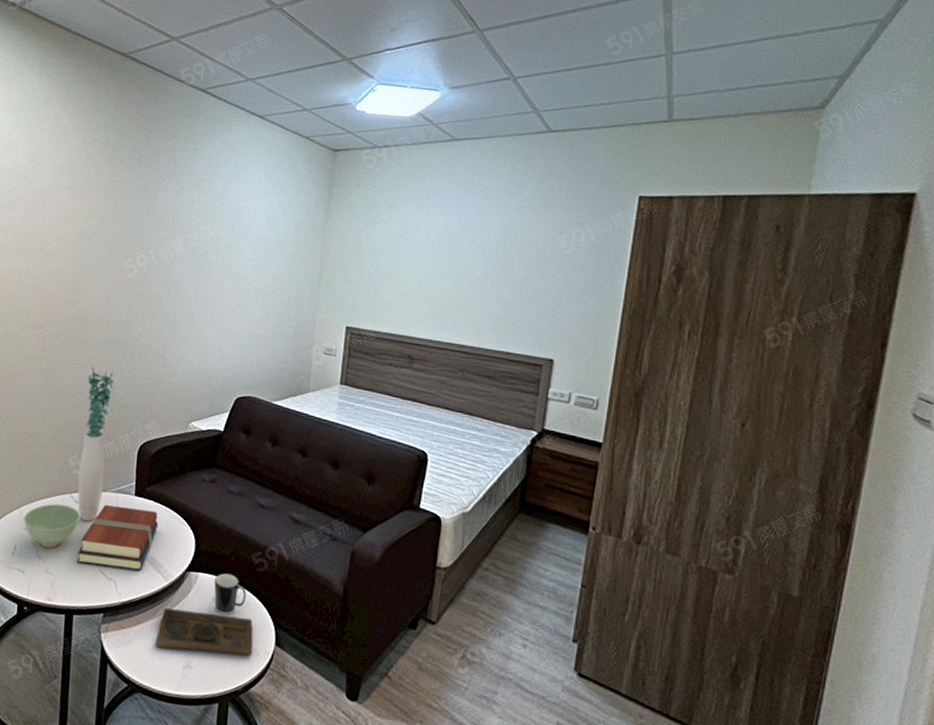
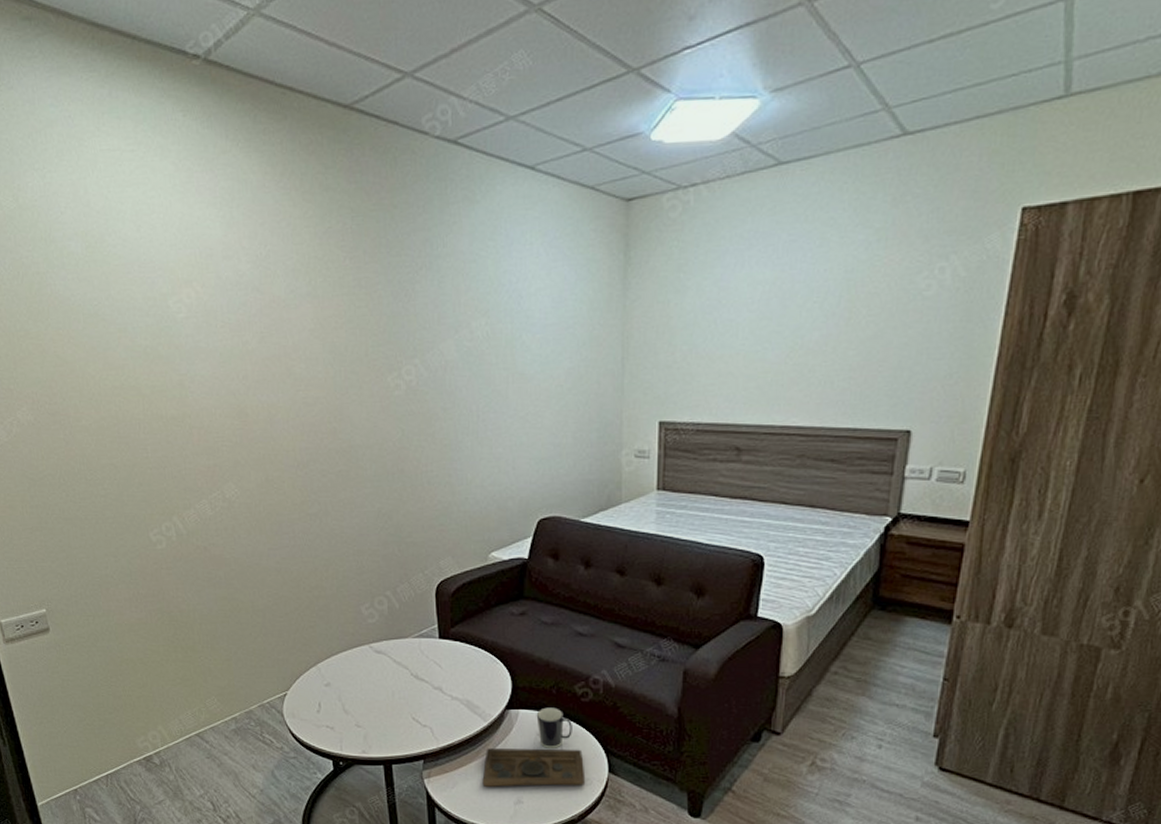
bowl: present [23,503,81,548] -> none [323,656,383,702]
vase: present [77,367,115,522] -> none [368,505,404,671]
books: present [77,504,159,571] -> none [386,651,469,714]

